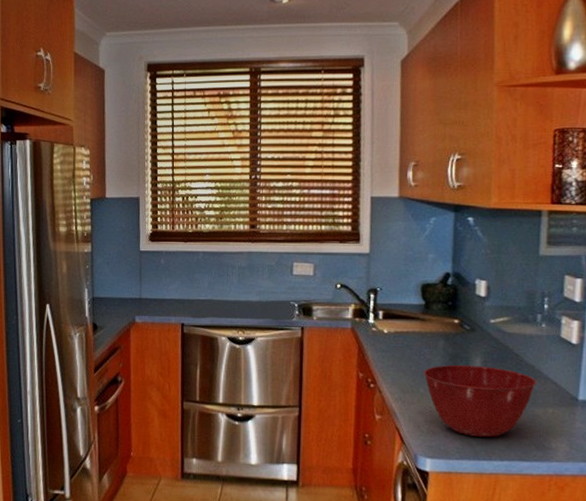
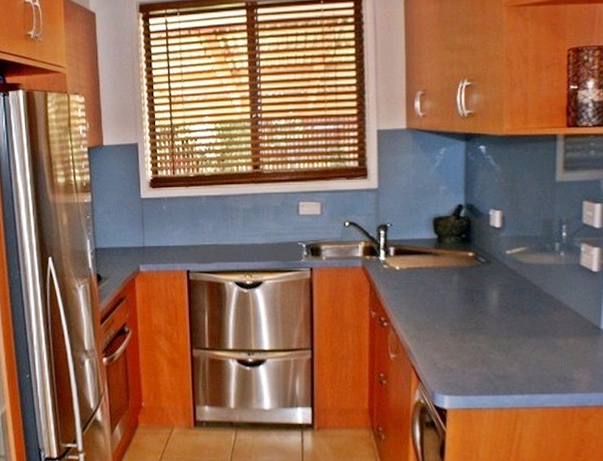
mixing bowl: present [423,364,536,438] -> none [438,298,556,372]

